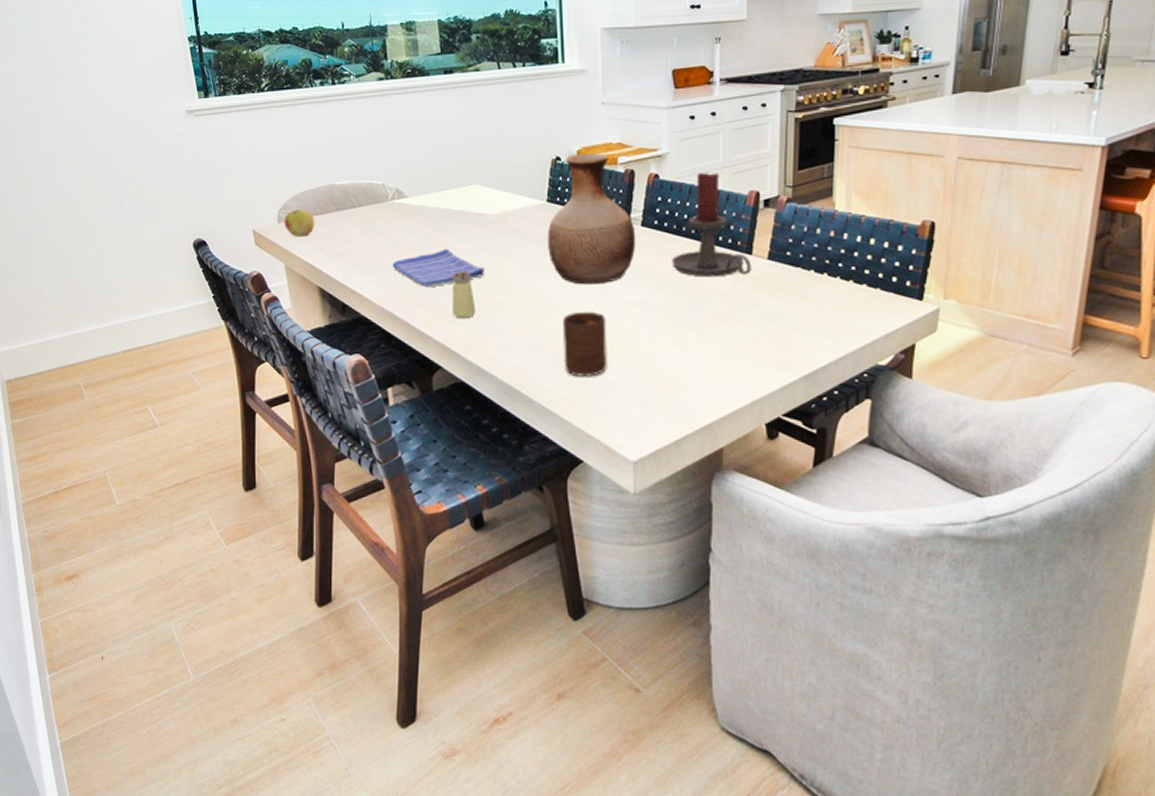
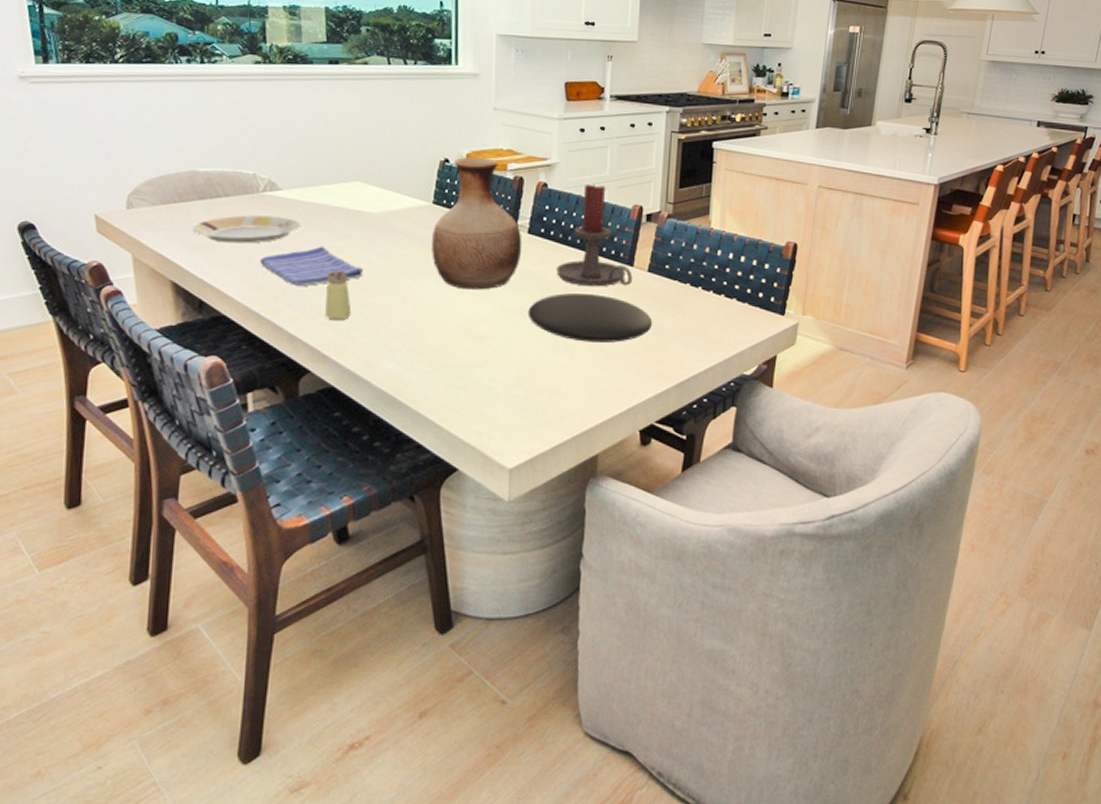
apple: present [283,209,315,237] -> none [133,195,172,226]
plate: none [334,222,427,250] -> present [193,215,302,244]
cup: present [563,311,609,377] -> none [443,316,489,383]
plate: none [645,285,776,334] -> present [528,293,653,342]

